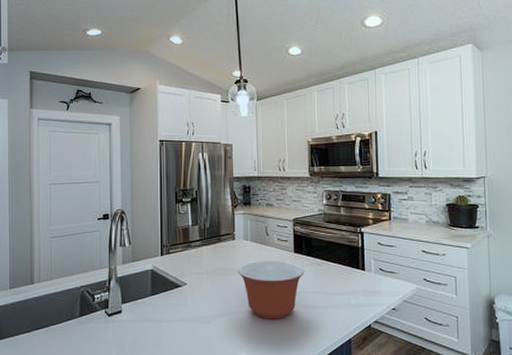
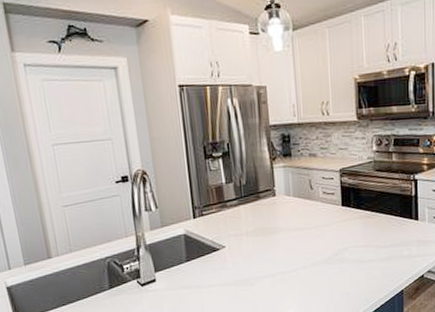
mixing bowl: present [238,260,305,319] -> none [281,215,354,277]

